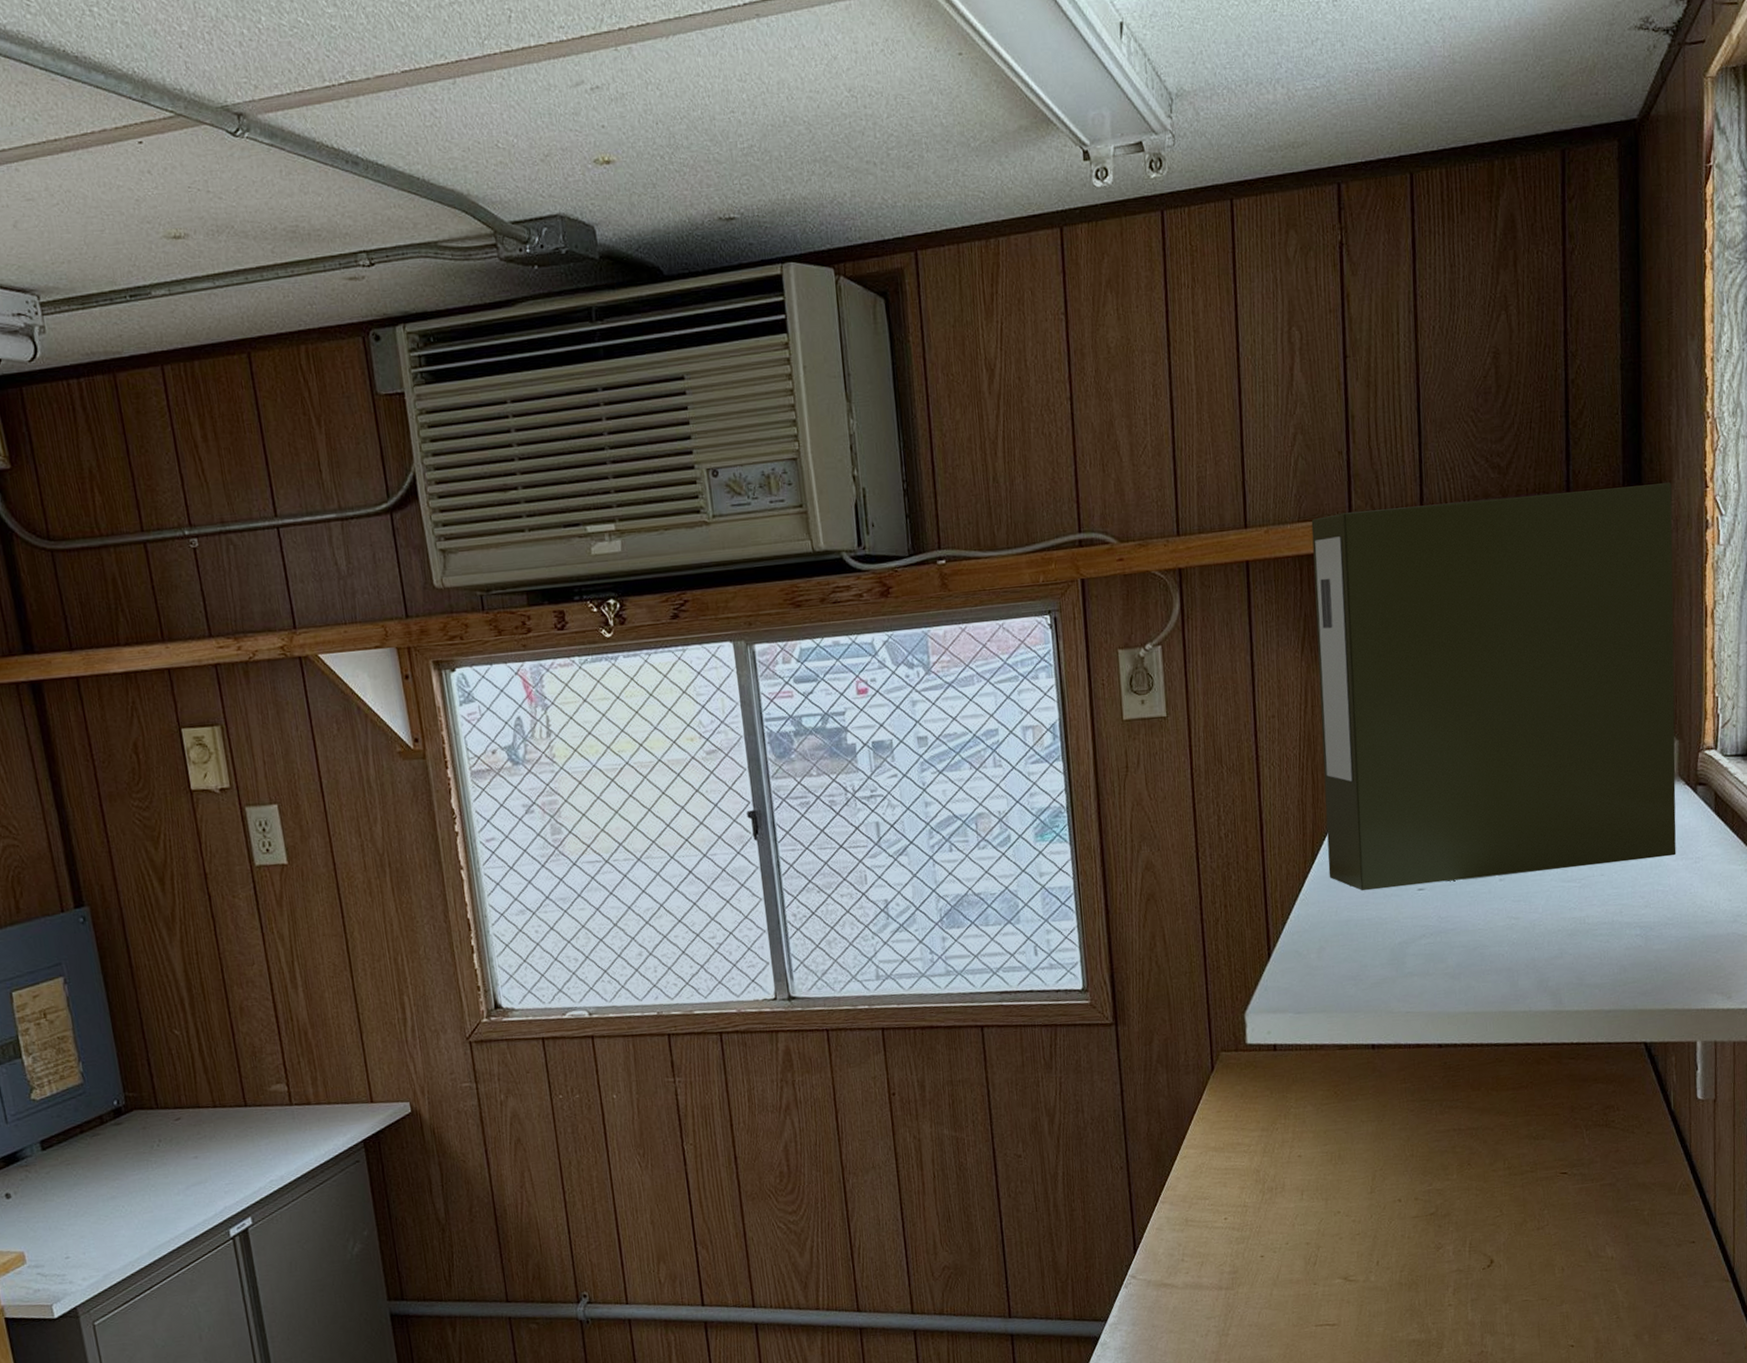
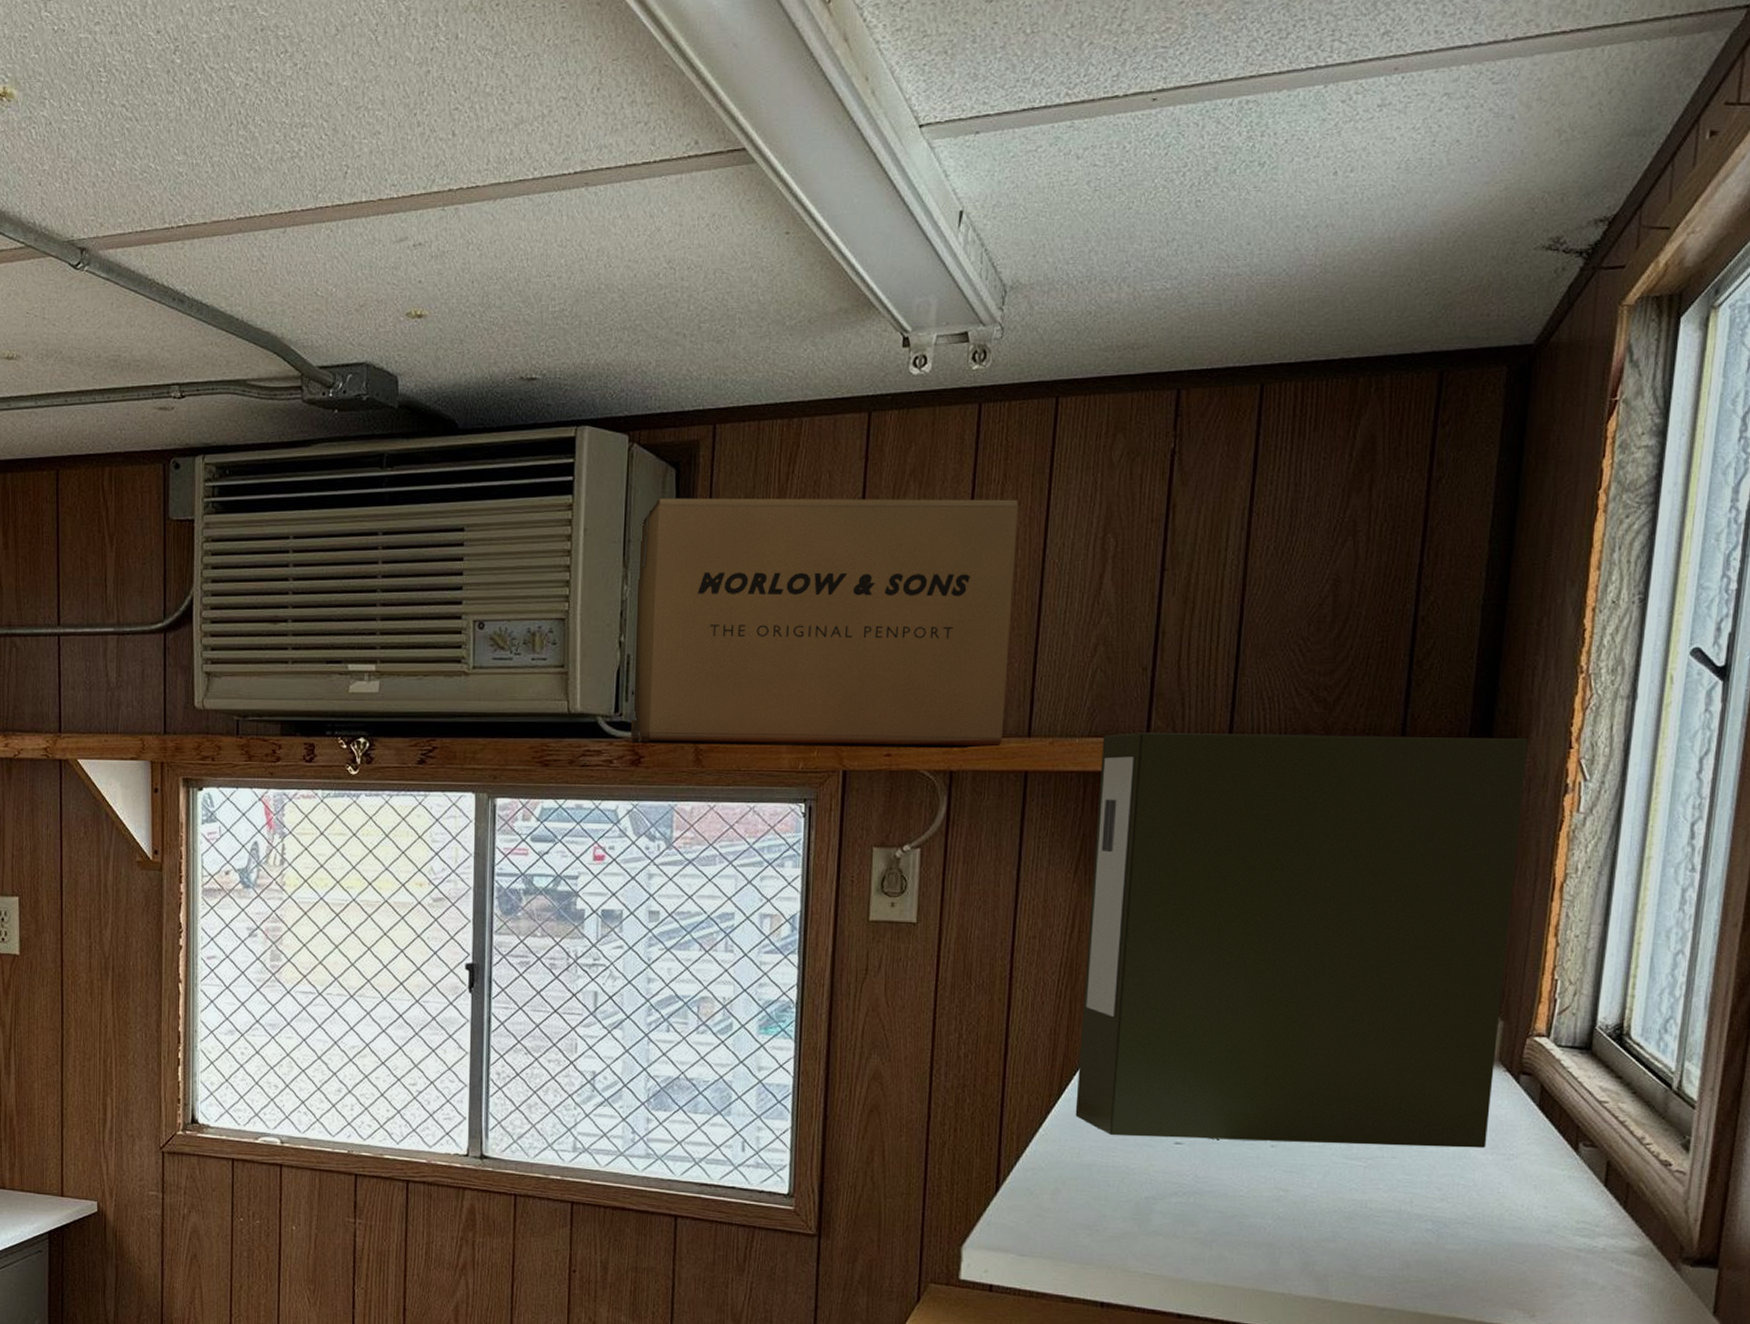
box: none [857,301,1222,576] -> present [631,498,1018,749]

